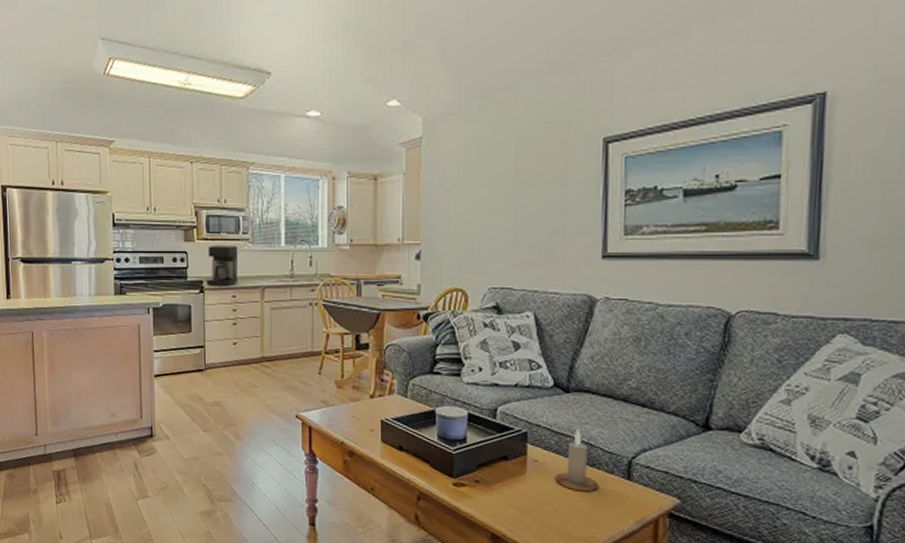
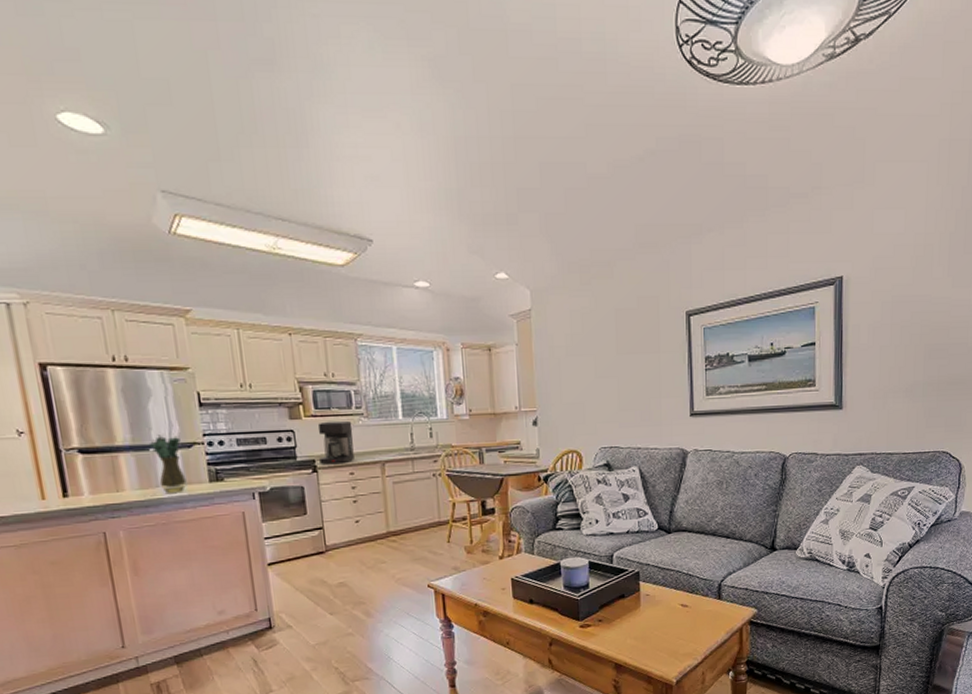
vase: none [73,250,97,303] -> present [150,435,187,494]
candle: present [555,428,599,492] -> none [663,563,698,616]

